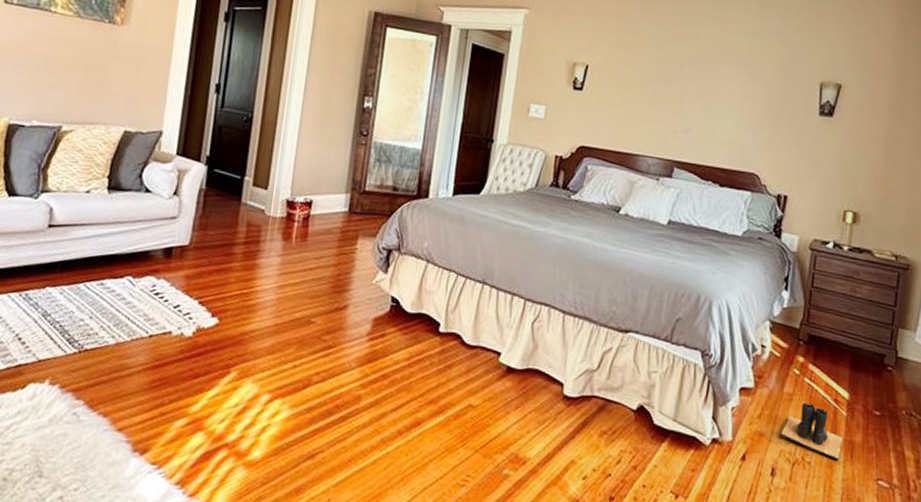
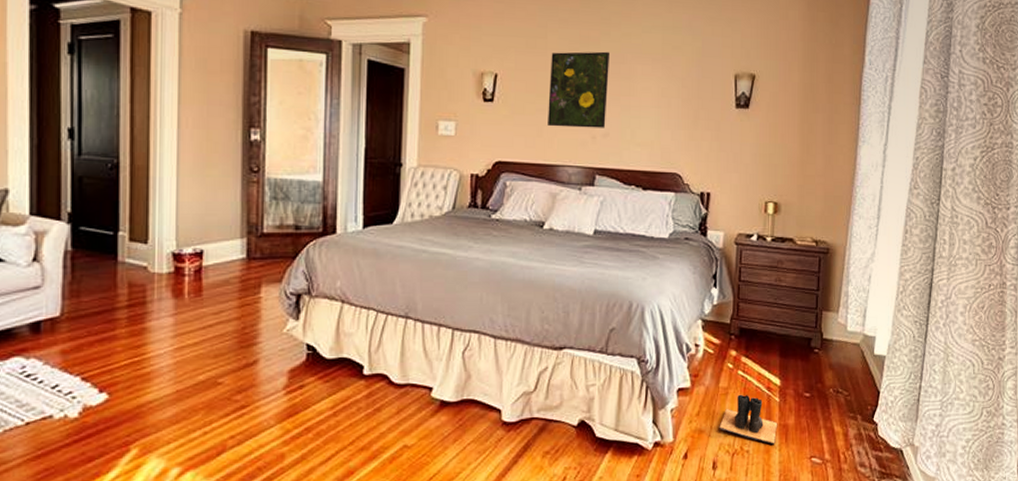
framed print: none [632,49,697,124] -> present [548,51,609,128]

